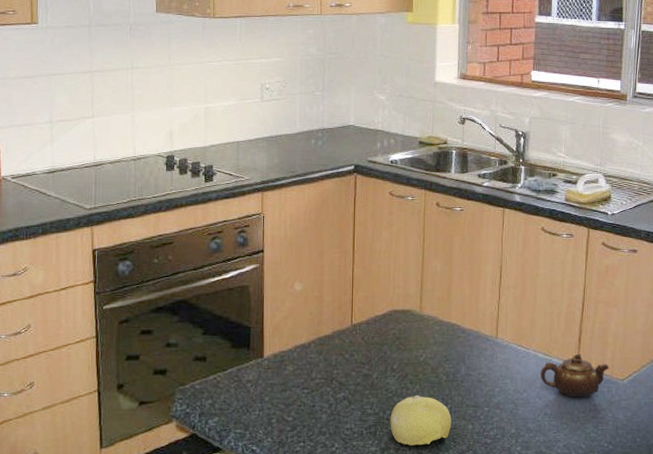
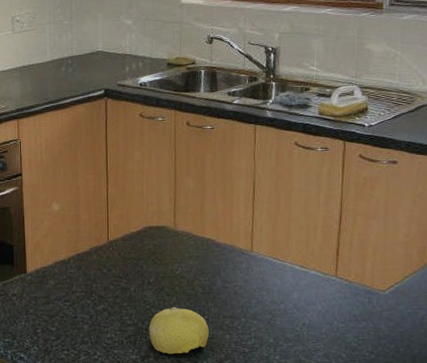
teapot: present [541,353,609,398] -> none [298,265,369,309]

